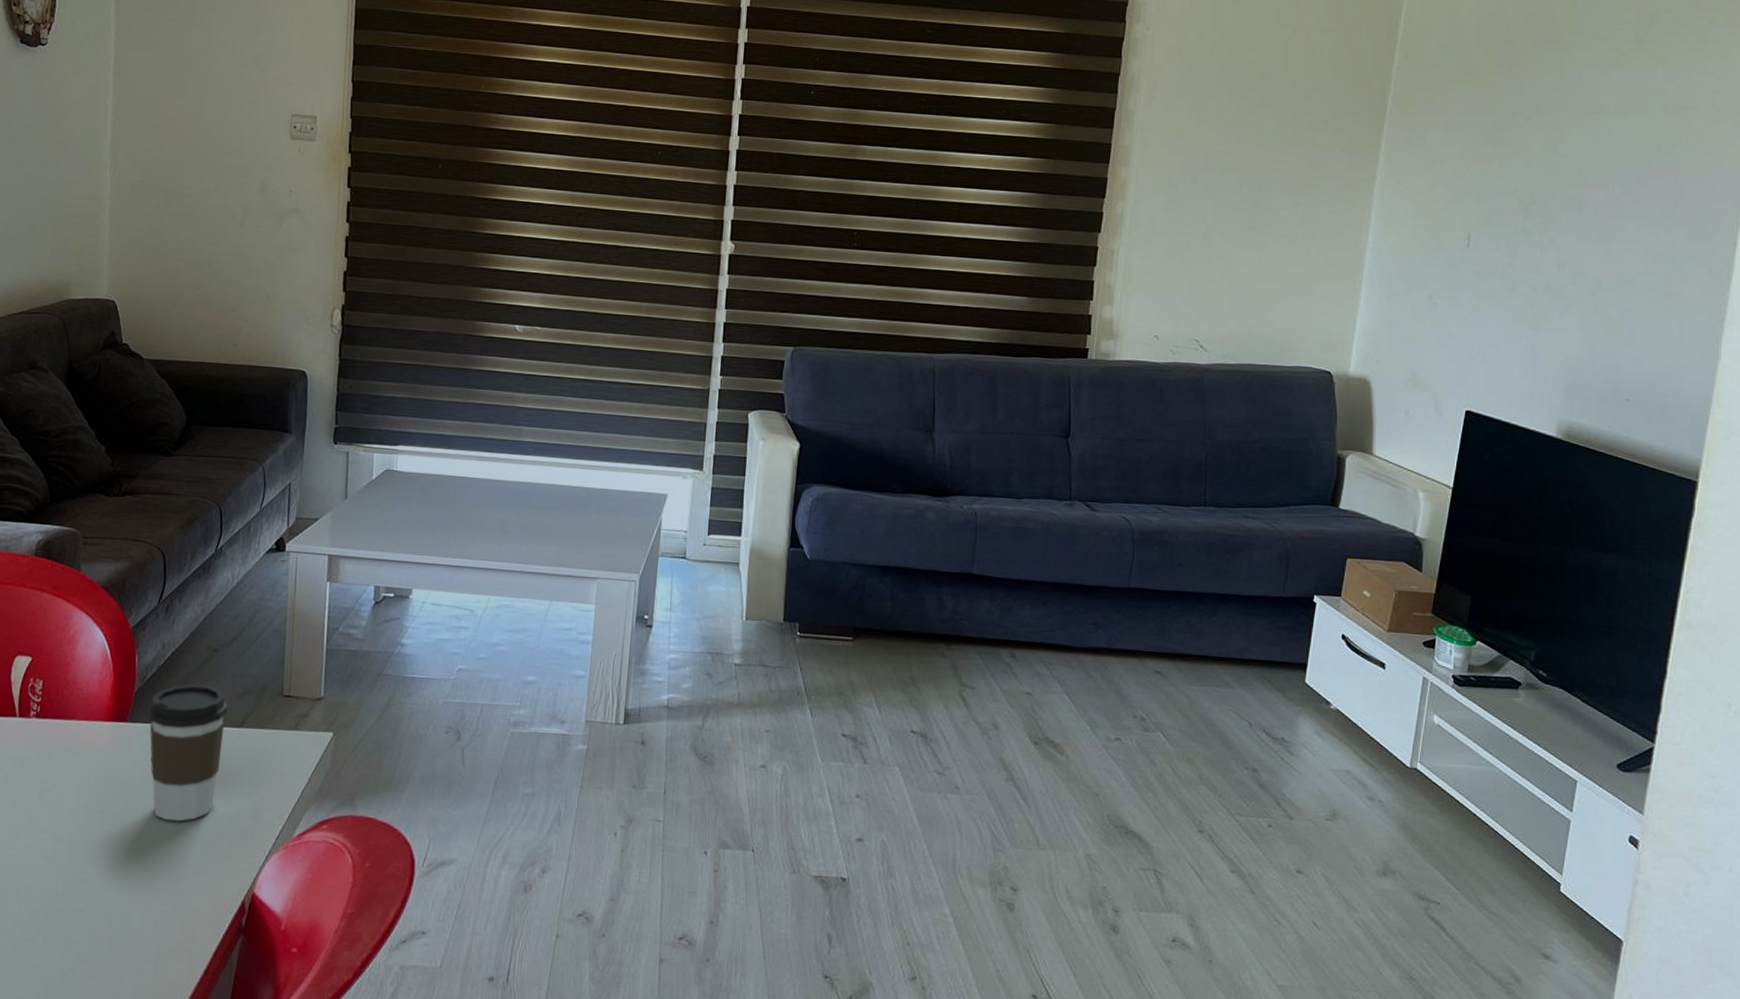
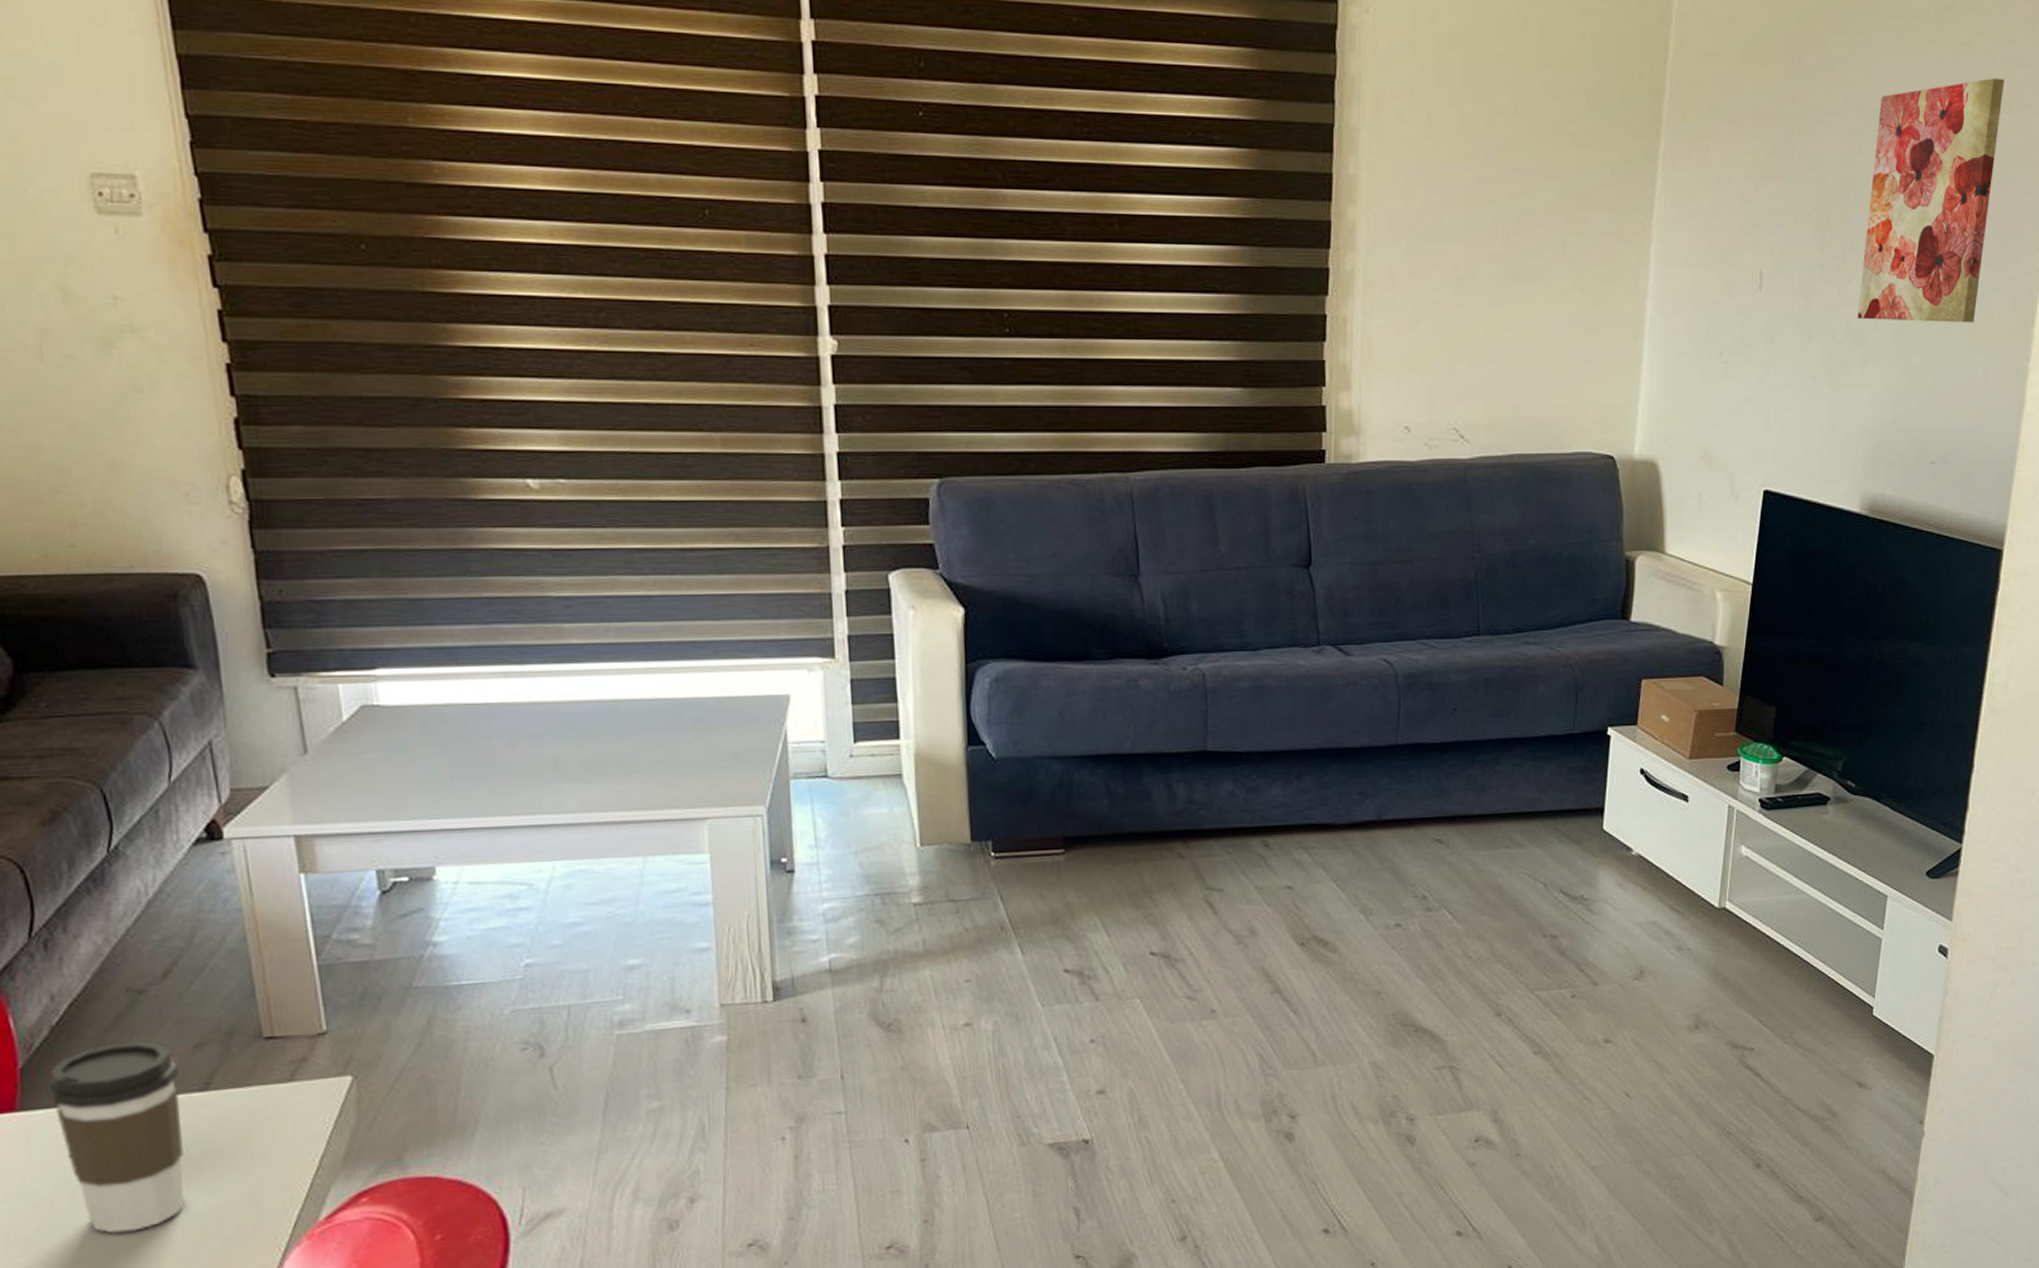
wall art: none [1557,88,1700,286] -> present [1857,78,2004,323]

